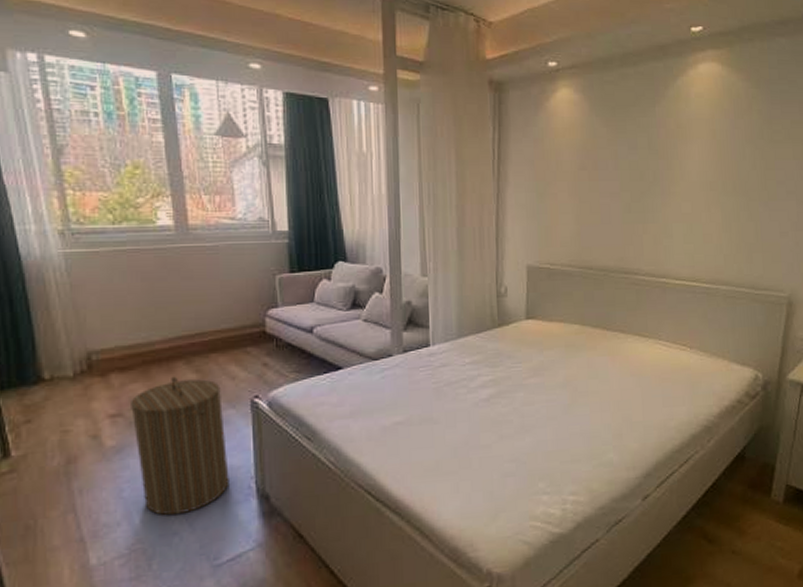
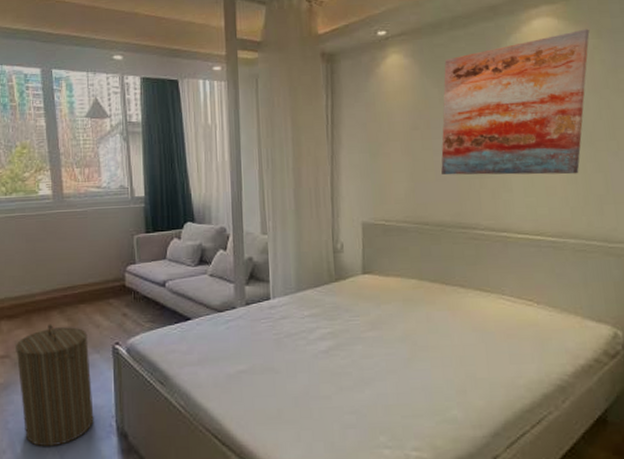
wall art: none [607,77,750,223] -> present [441,29,590,175]

